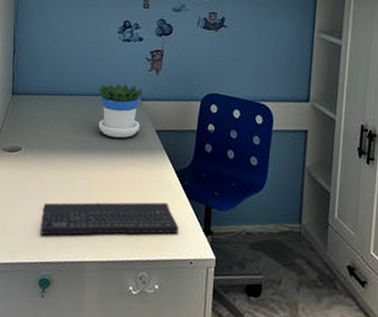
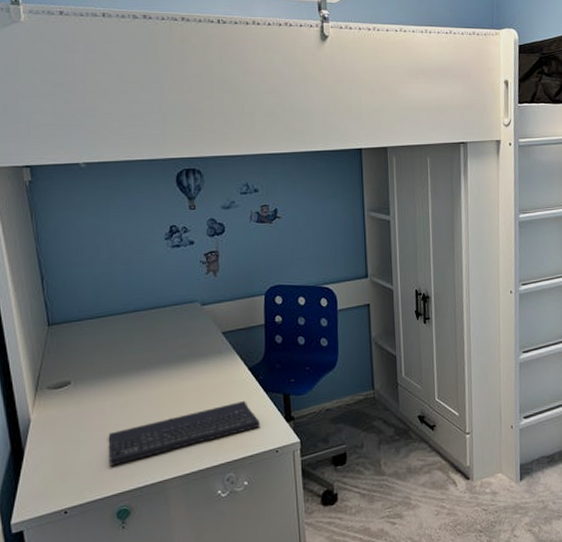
flowerpot: present [98,83,143,138] -> none [152,291,204,349]

